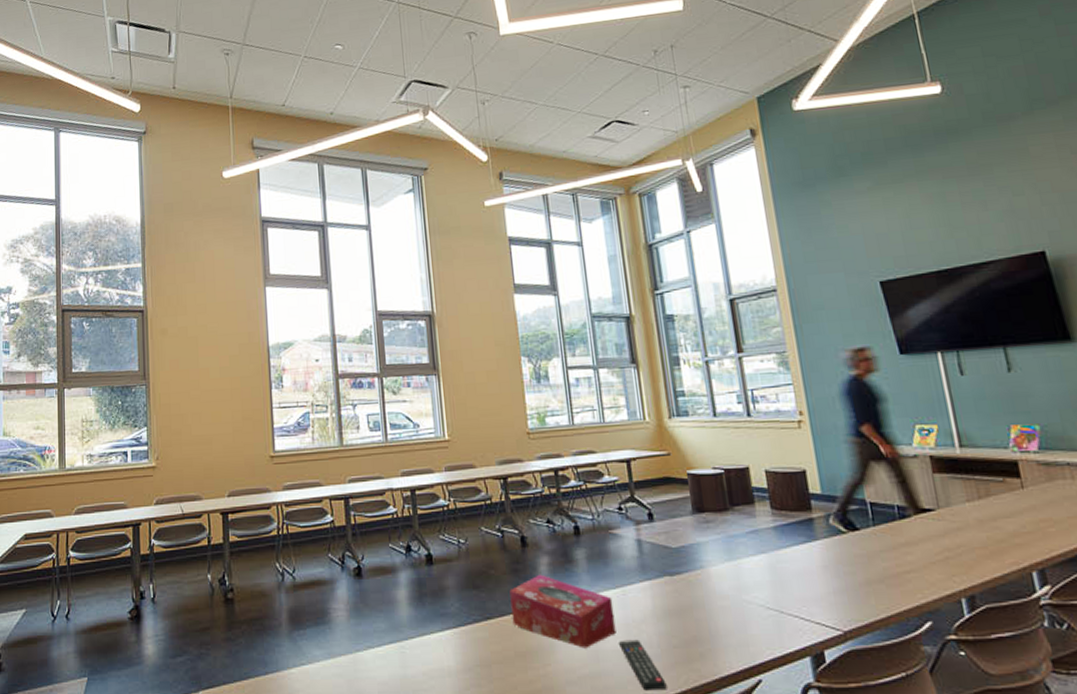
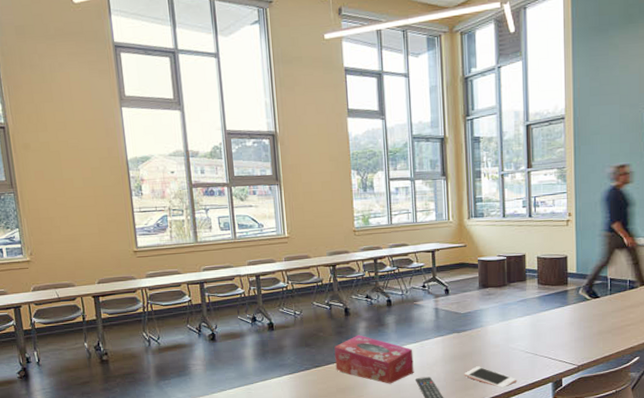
cell phone: none [684,626,760,661] -> present [464,366,517,388]

